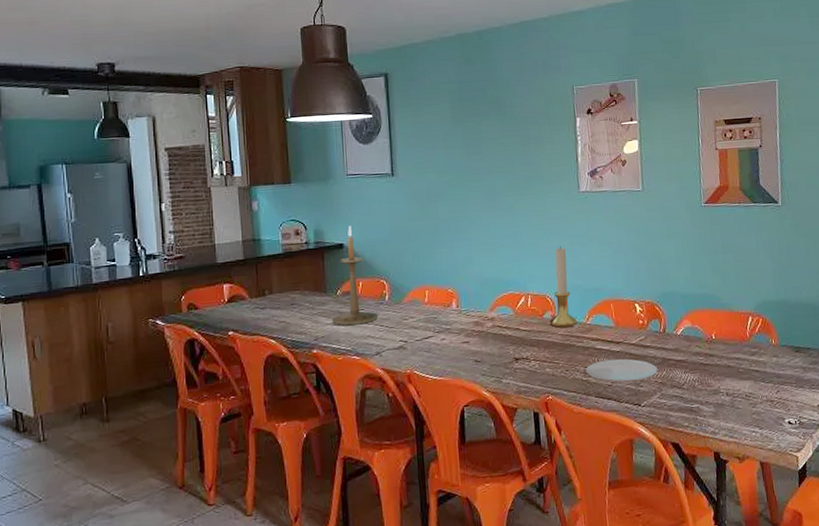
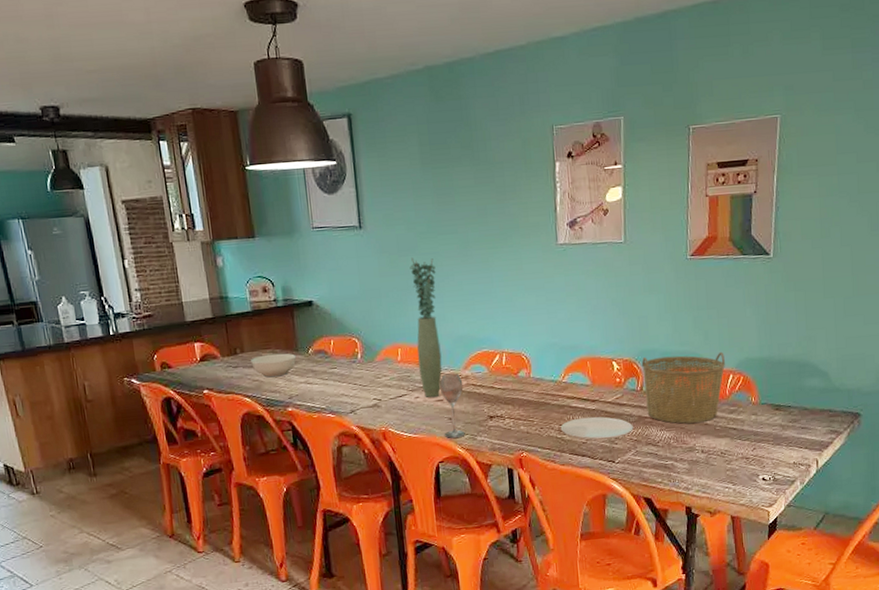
bowl: none [279,294,325,319] -> present [251,353,297,378]
candlestick: present [332,225,379,326] -> none [305,282,352,384]
vase: none [439,203,469,340] -> present [409,257,442,398]
wineglass: none [465,314,491,381] -> present [439,373,465,438]
candle holder: present [550,246,577,328] -> none [525,302,553,386]
basket: none [663,294,744,366] -> present [641,351,725,424]

